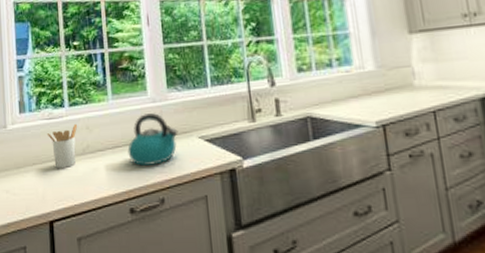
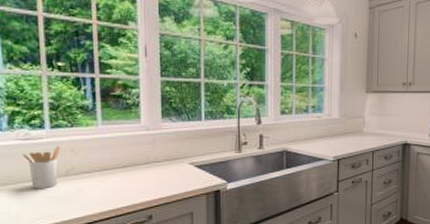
kettle: present [127,113,178,166] -> none [117,140,170,187]

